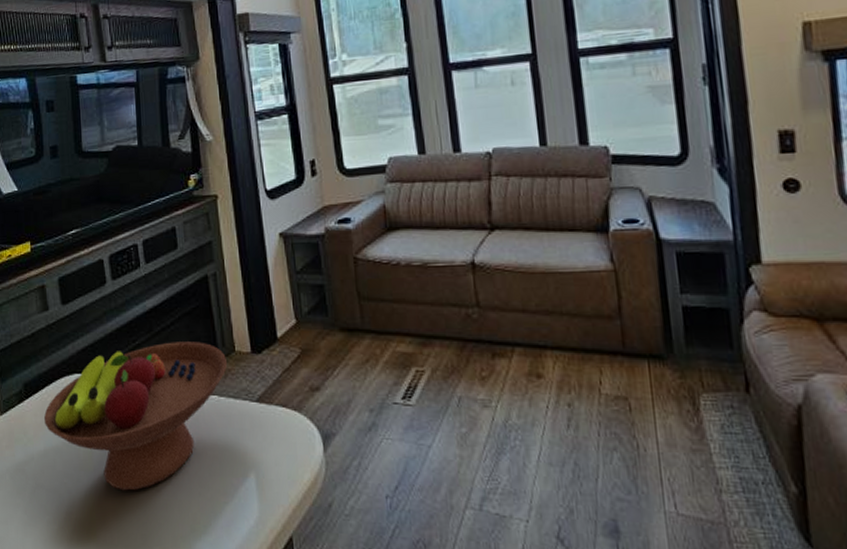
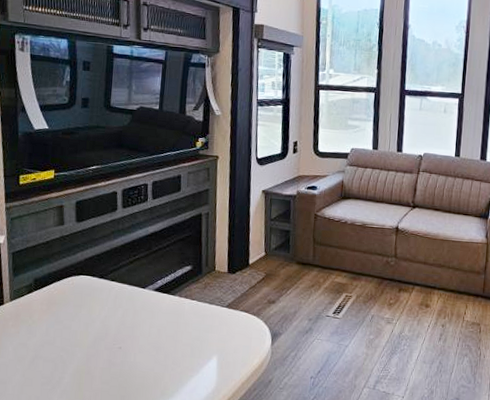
fruit bowl: present [44,341,227,491] -> none [49,259,208,364]

